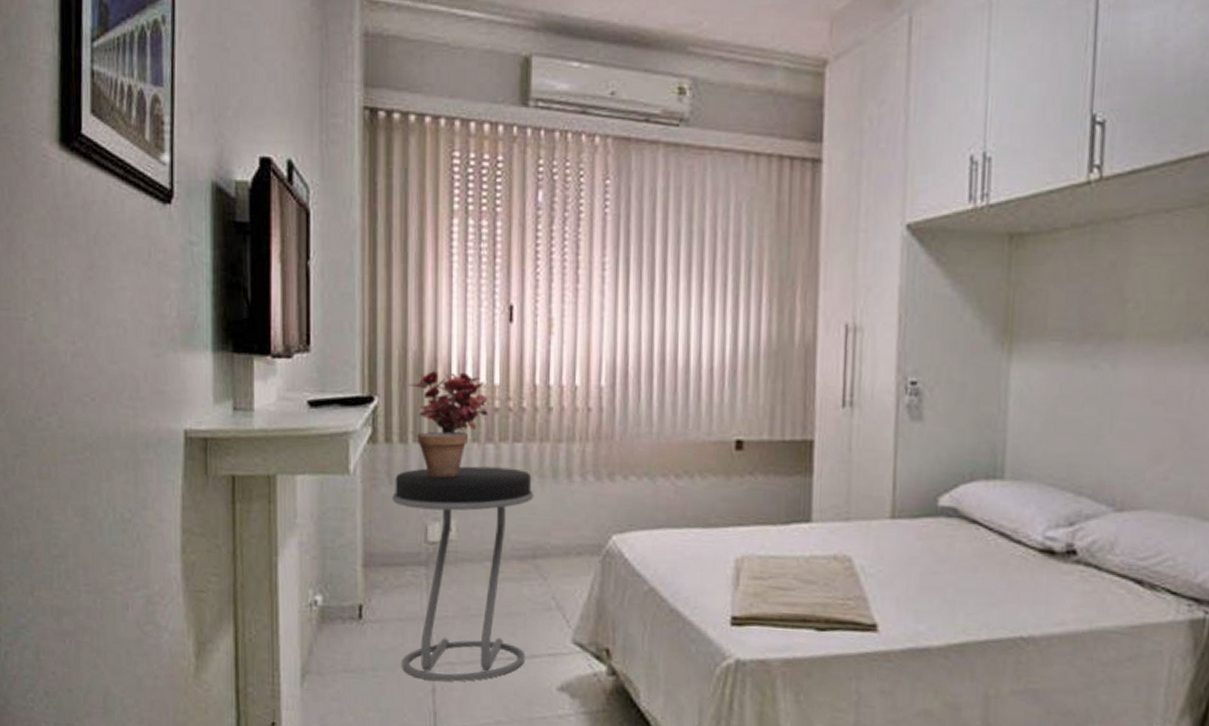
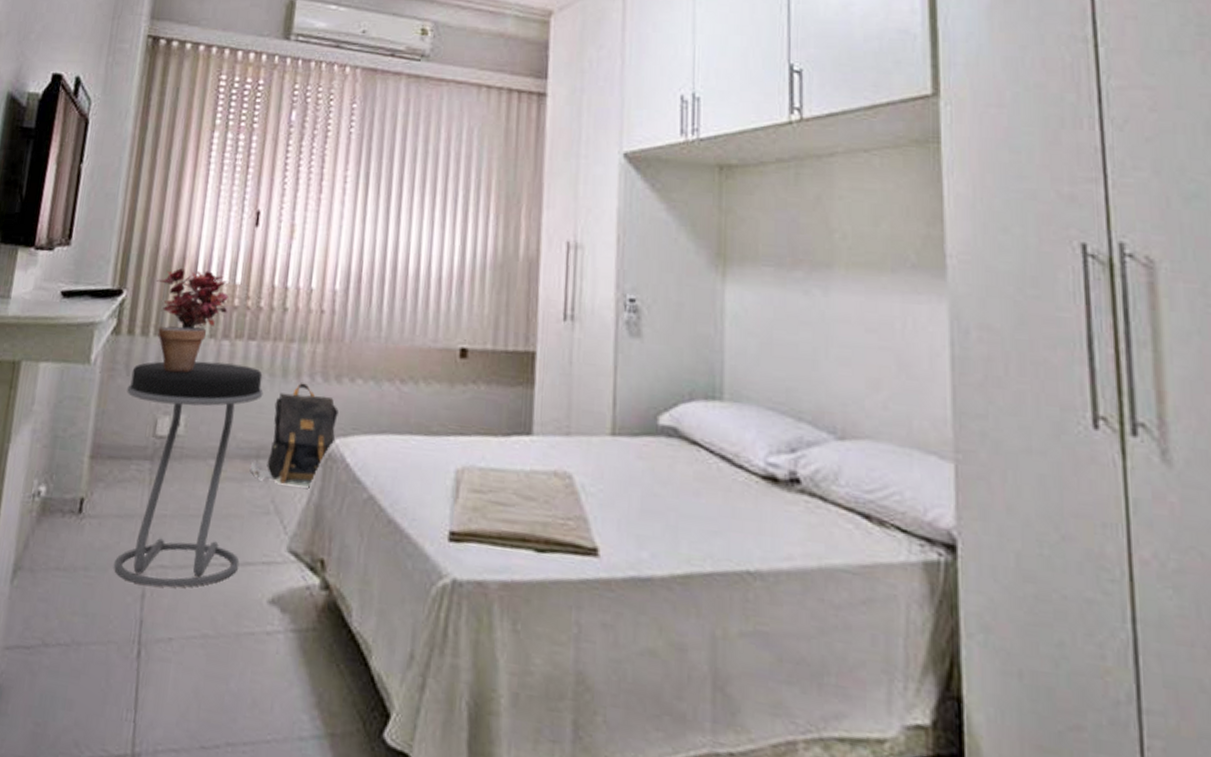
backpack: none [527,483,613,585] -> present [250,383,339,490]

